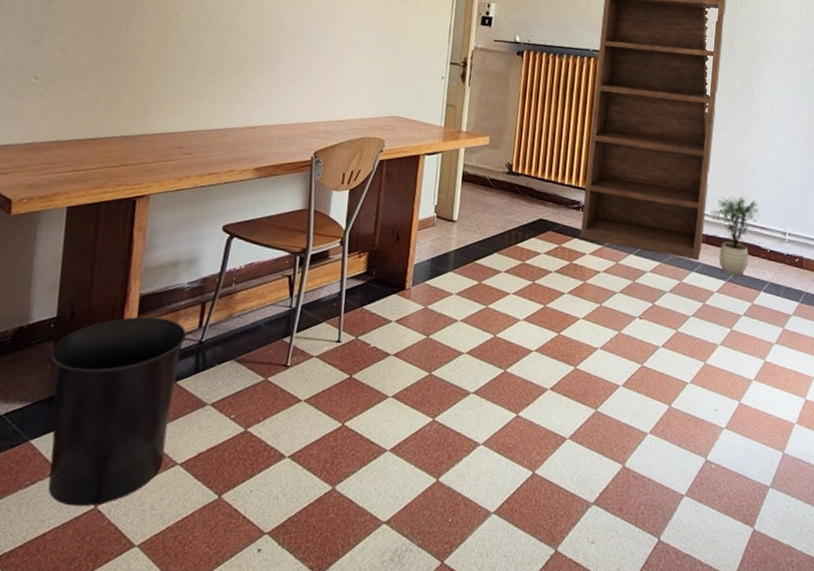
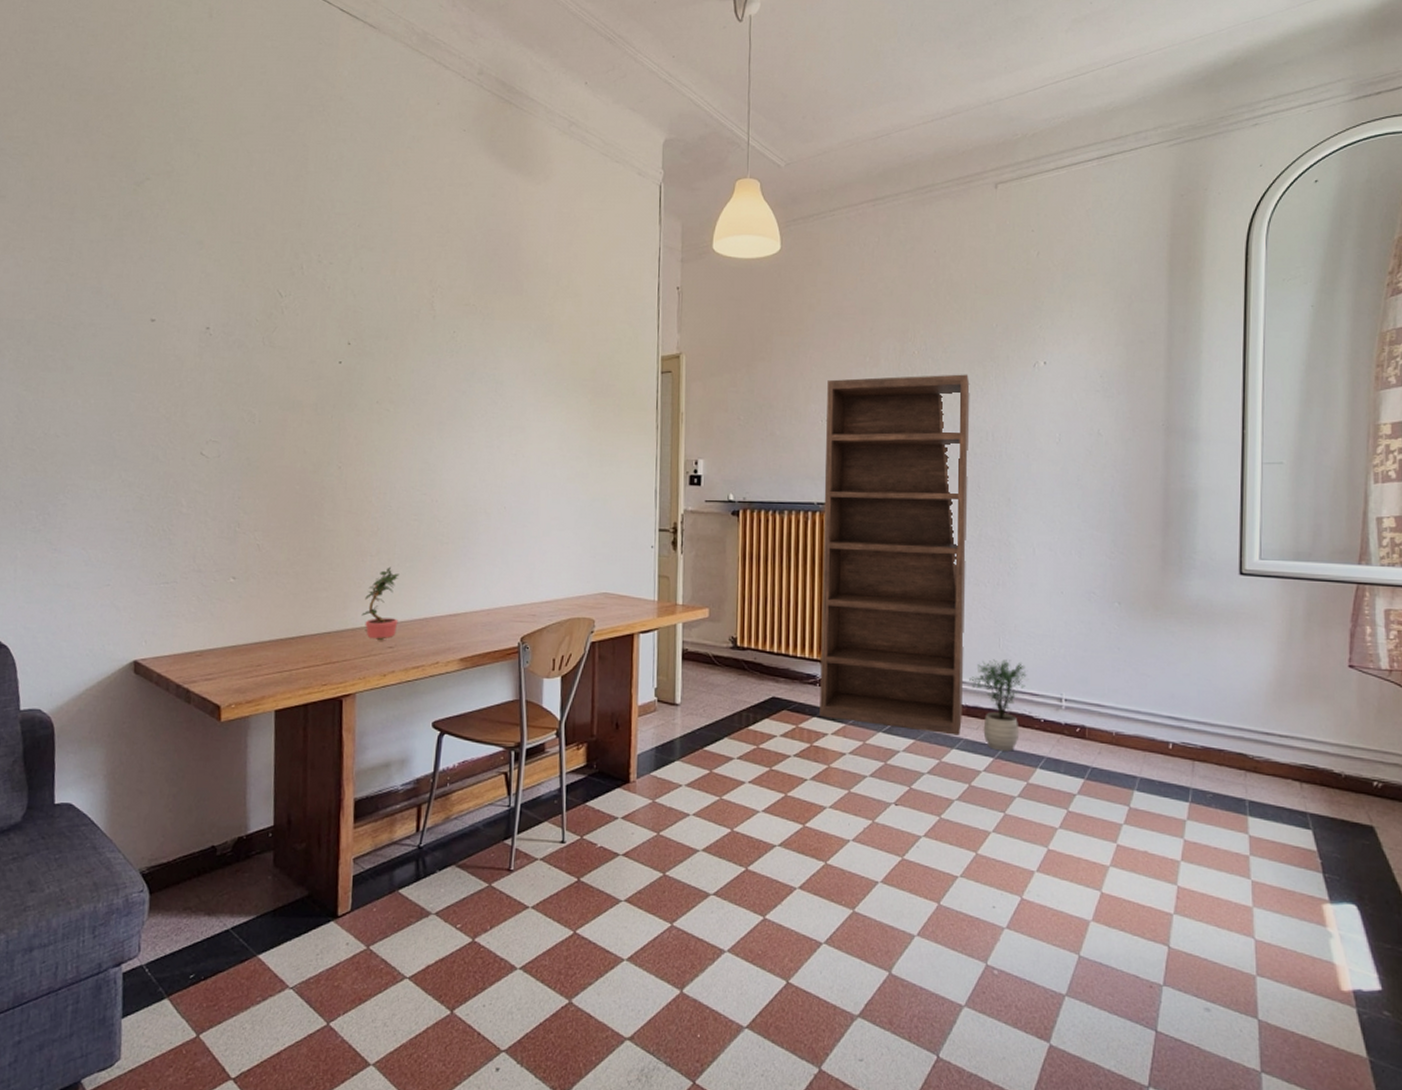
waste bin: present [48,316,186,507] -> none [272,822,404,1023]
potted plant: none [162,78,203,147] -> present [361,567,400,641]

